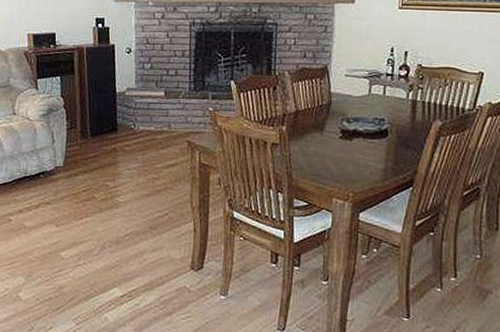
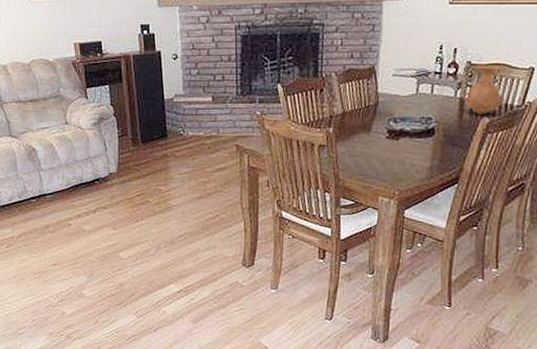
vase: none [414,68,457,117] -> present [462,65,506,115]

